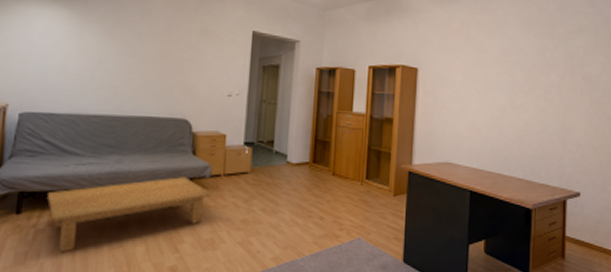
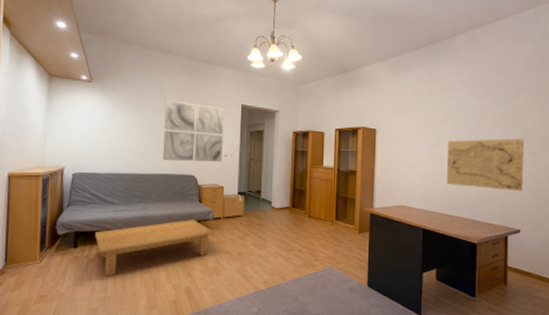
wall art: none [146,19,230,103] -> present [163,99,224,162]
map: none [498,84,586,148] -> present [446,138,524,192]

